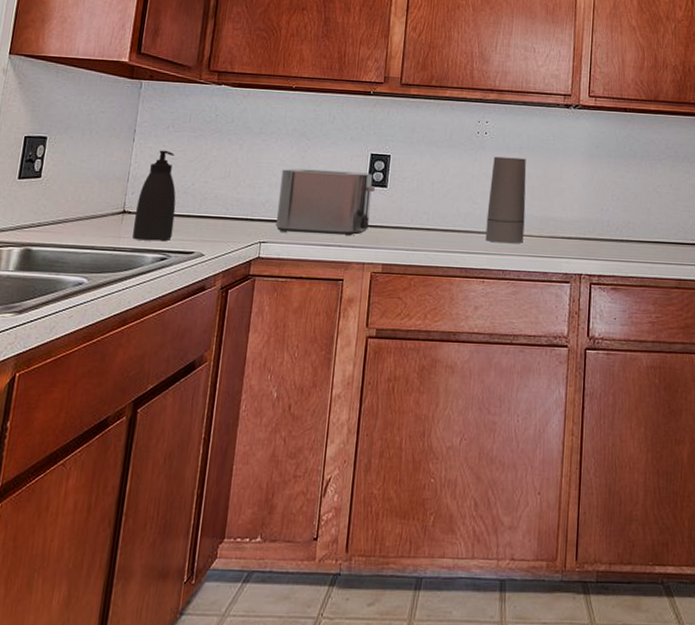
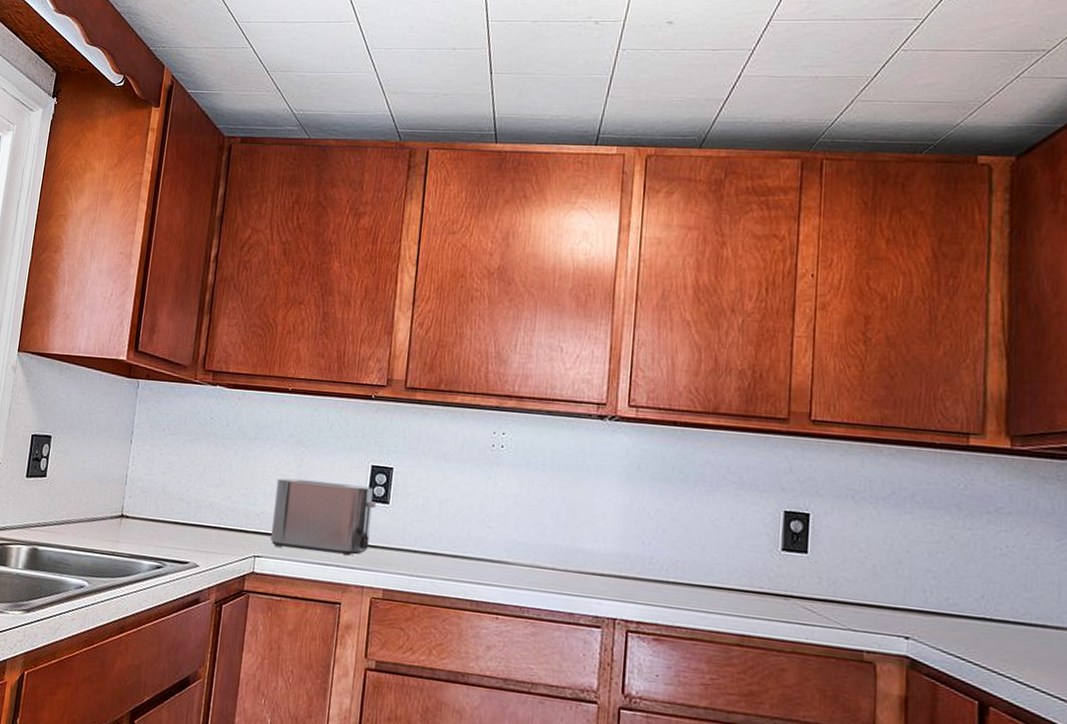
soap dispenser: present [132,150,176,241] -> none [130,453,172,549]
canister: present [485,156,527,244] -> none [500,474,550,577]

